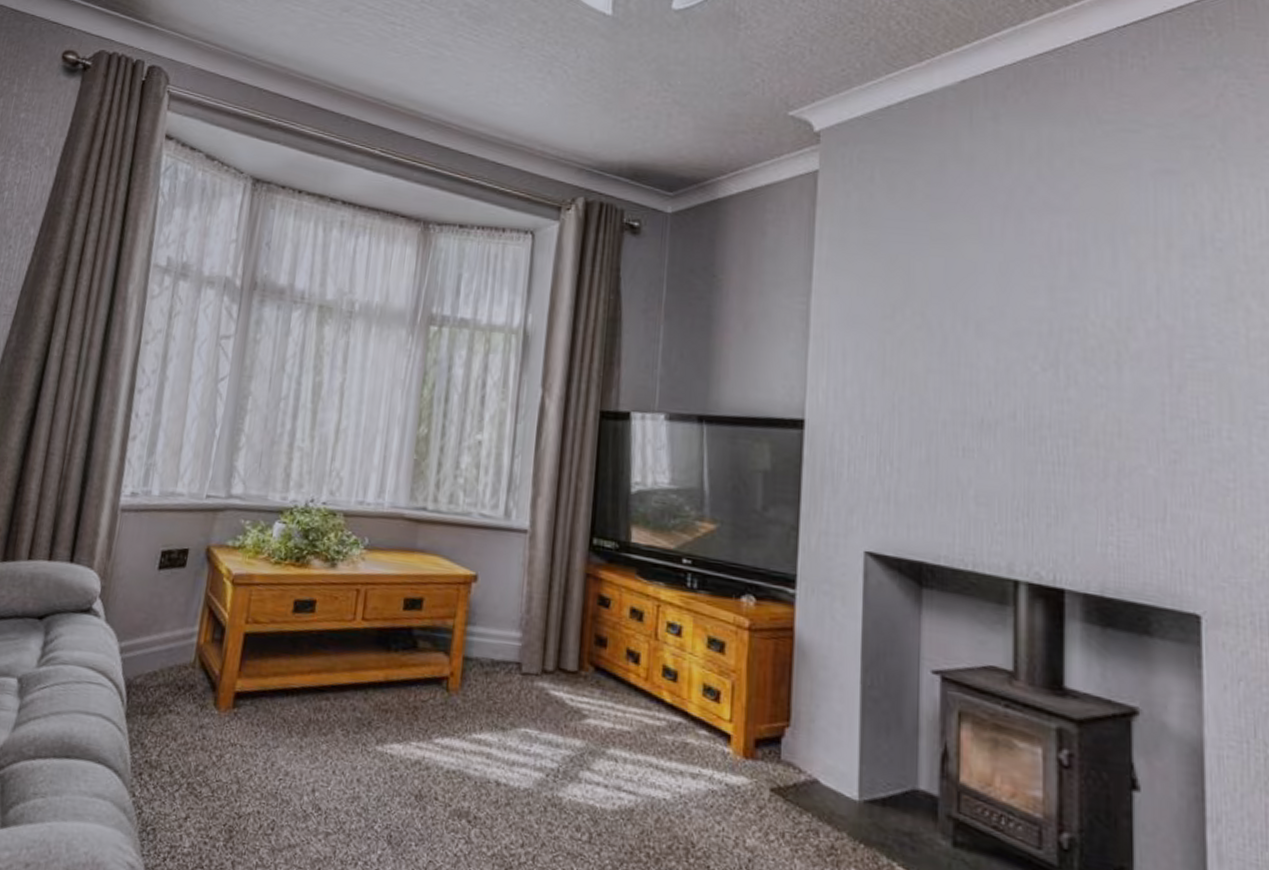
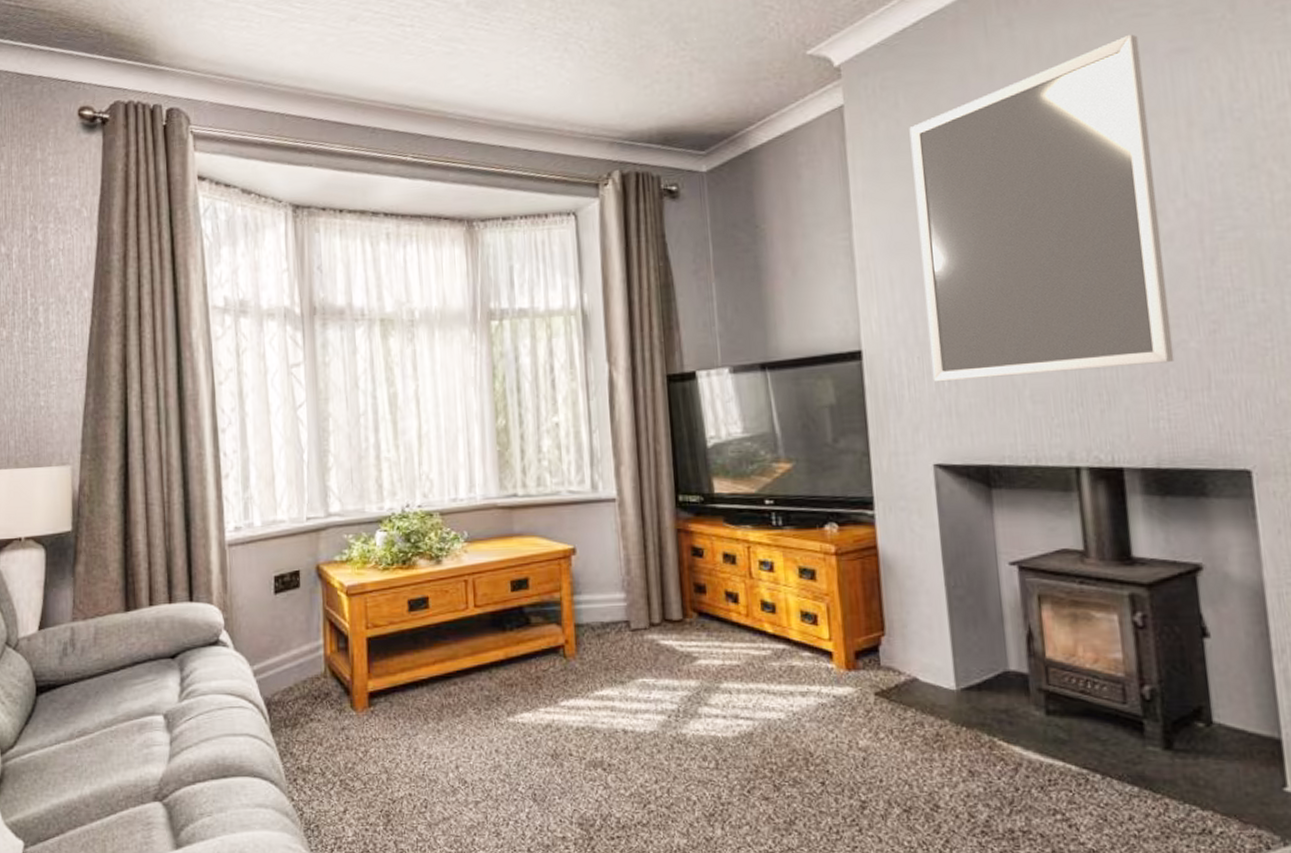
home mirror: none [874,147,1130,487] -> present [909,34,1175,382]

